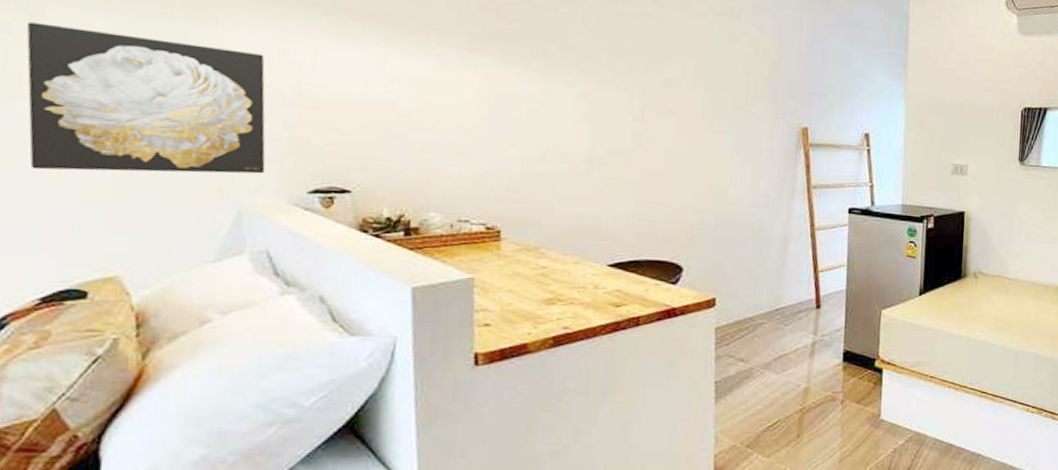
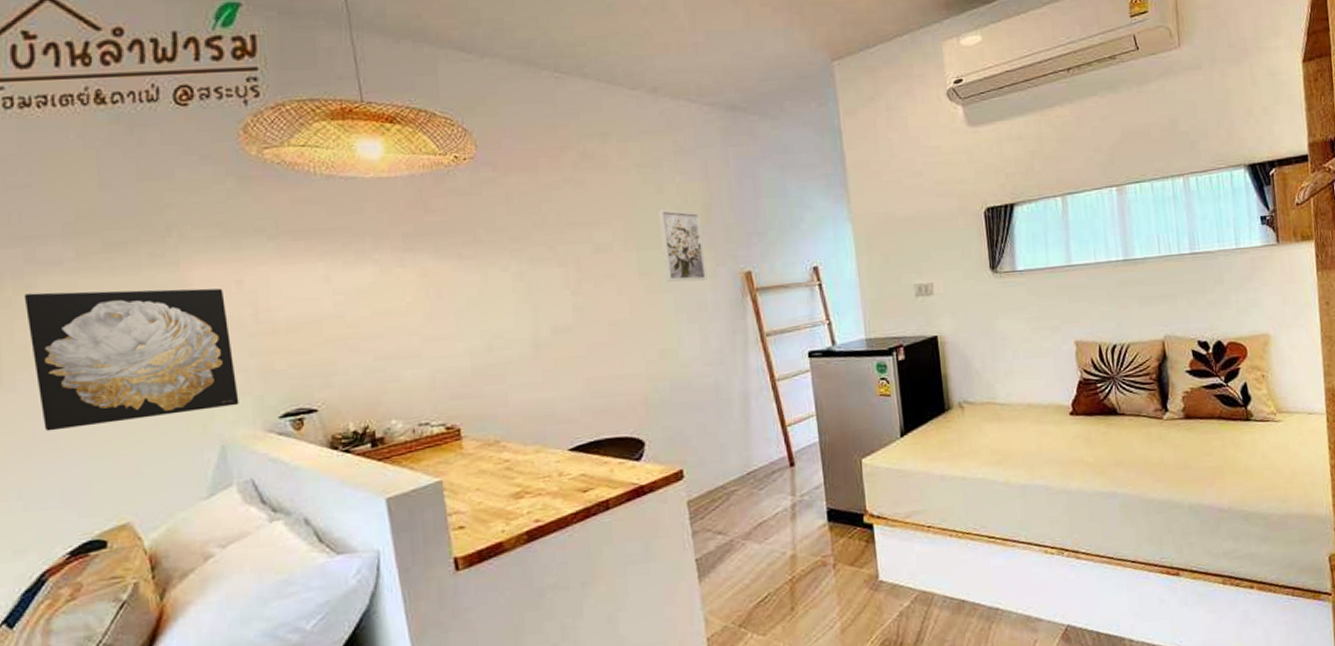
wall art: none [727,57,768,129] -> present [658,209,707,282]

